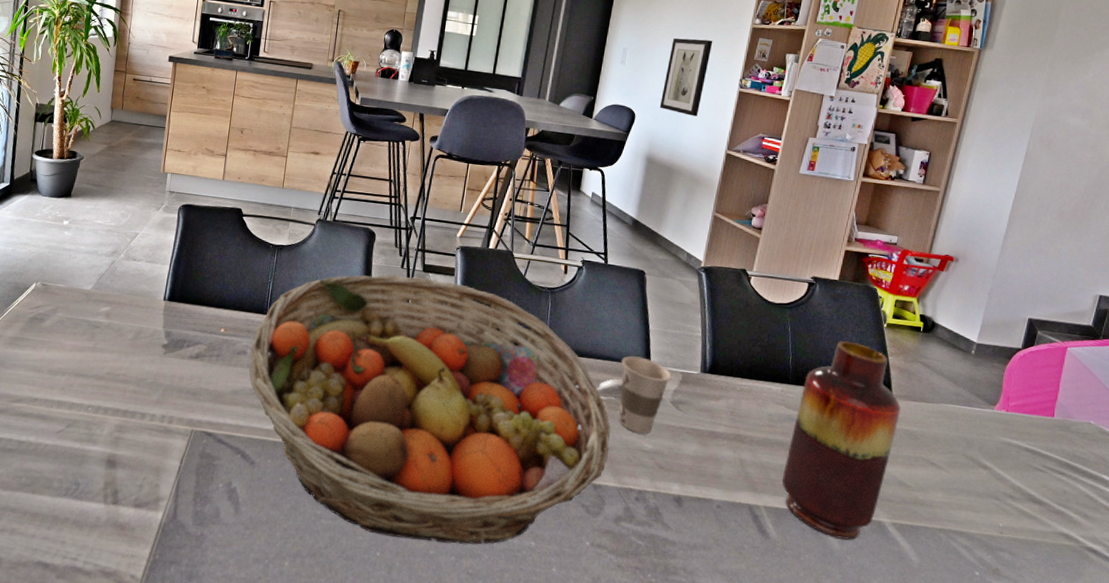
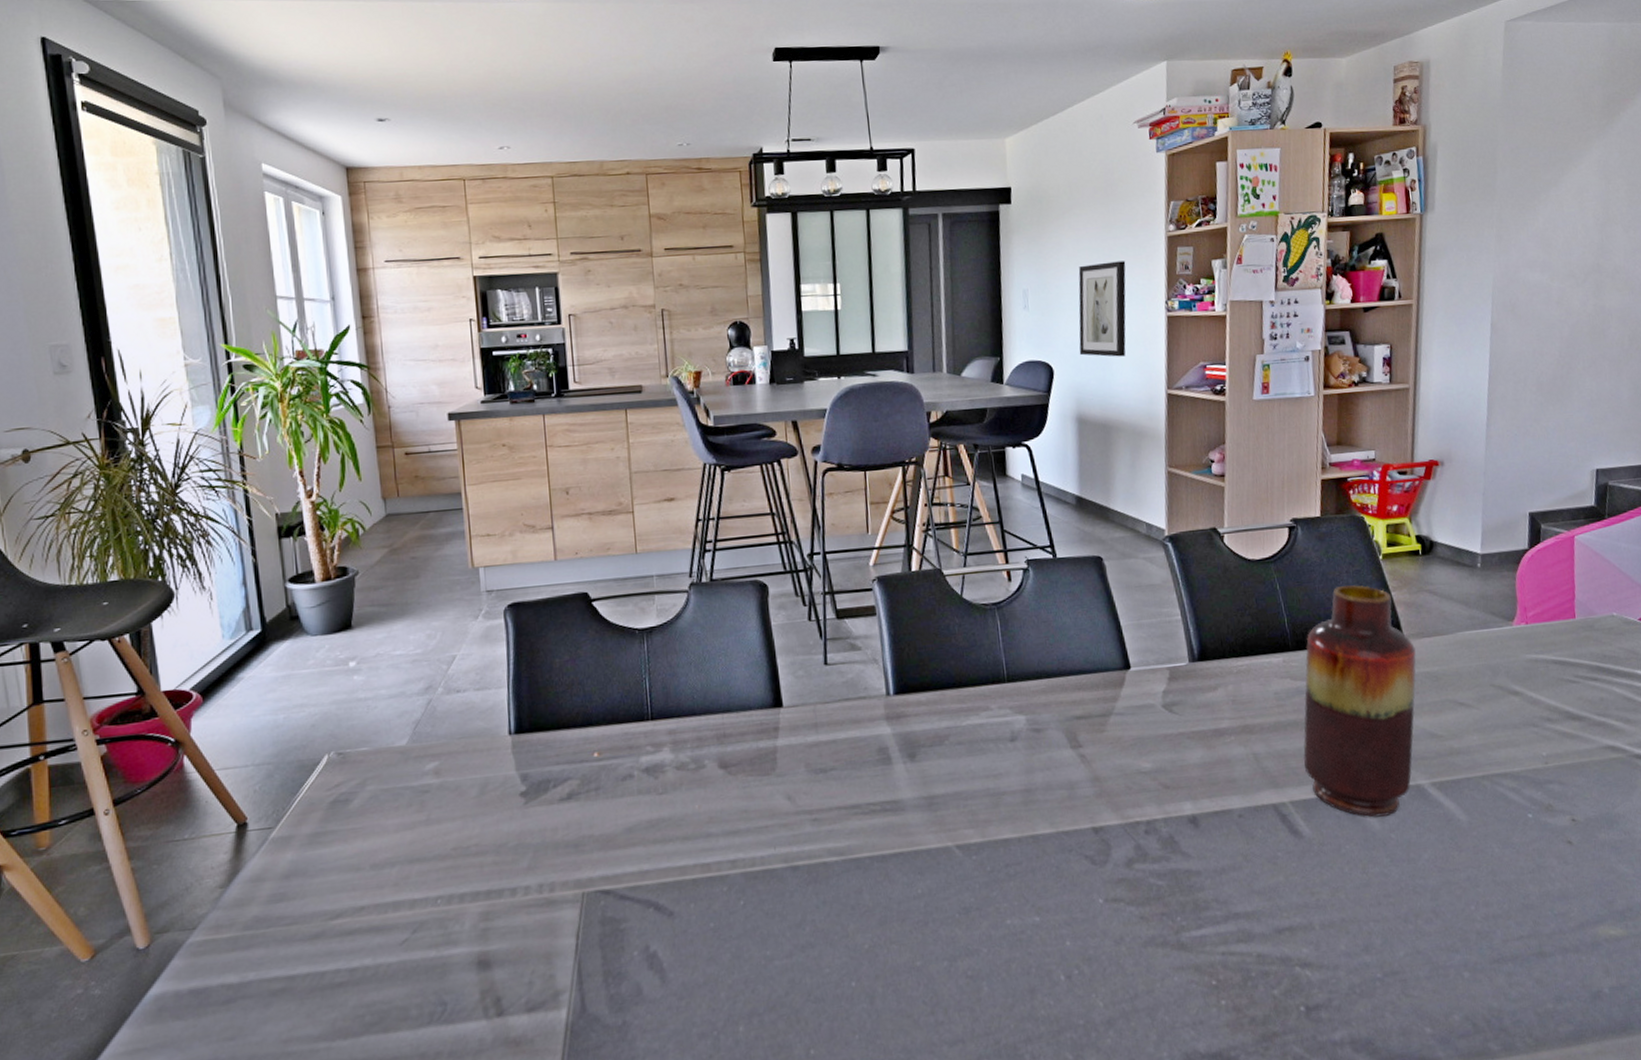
fruit basket: present [249,274,610,544] -> none [638,623,1104,960]
cup: present [597,356,673,434] -> none [1074,661,1158,753]

